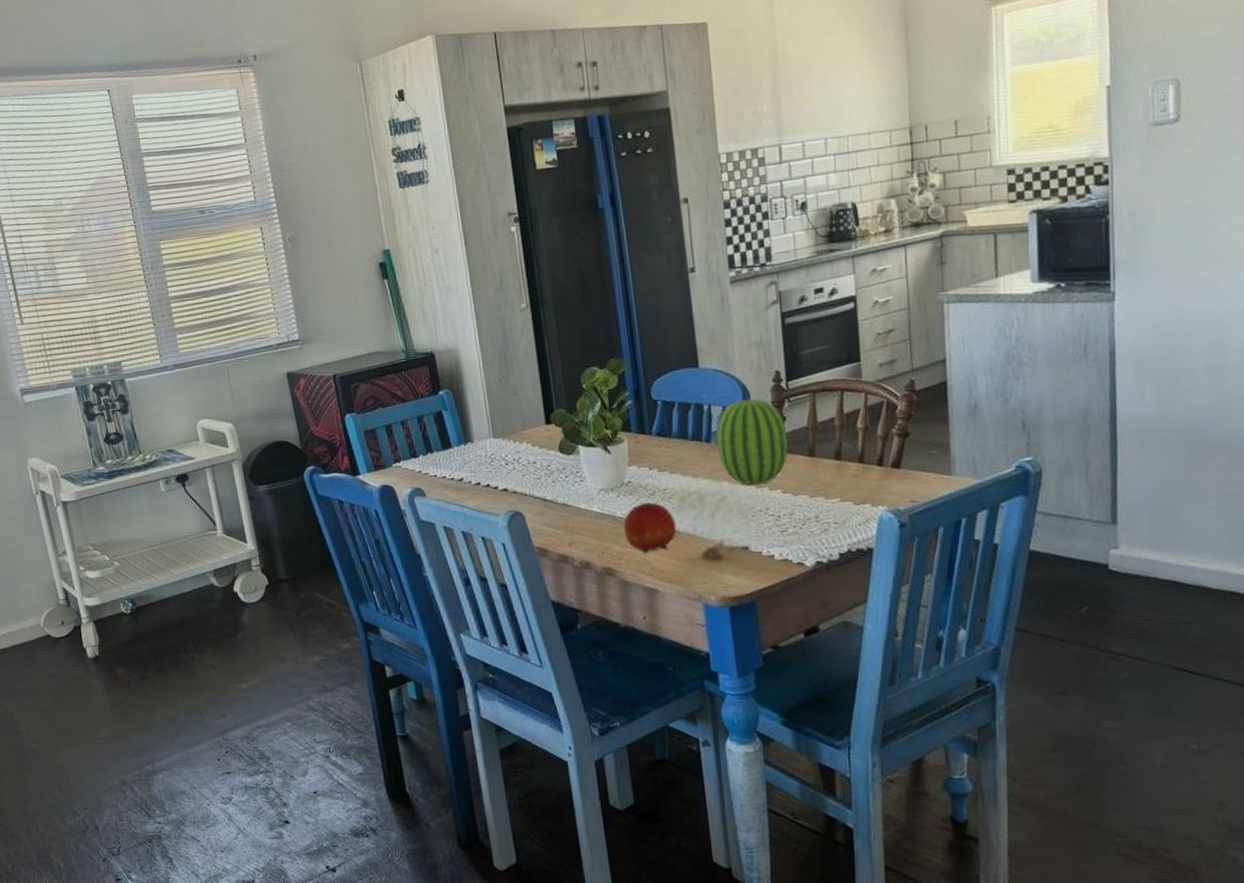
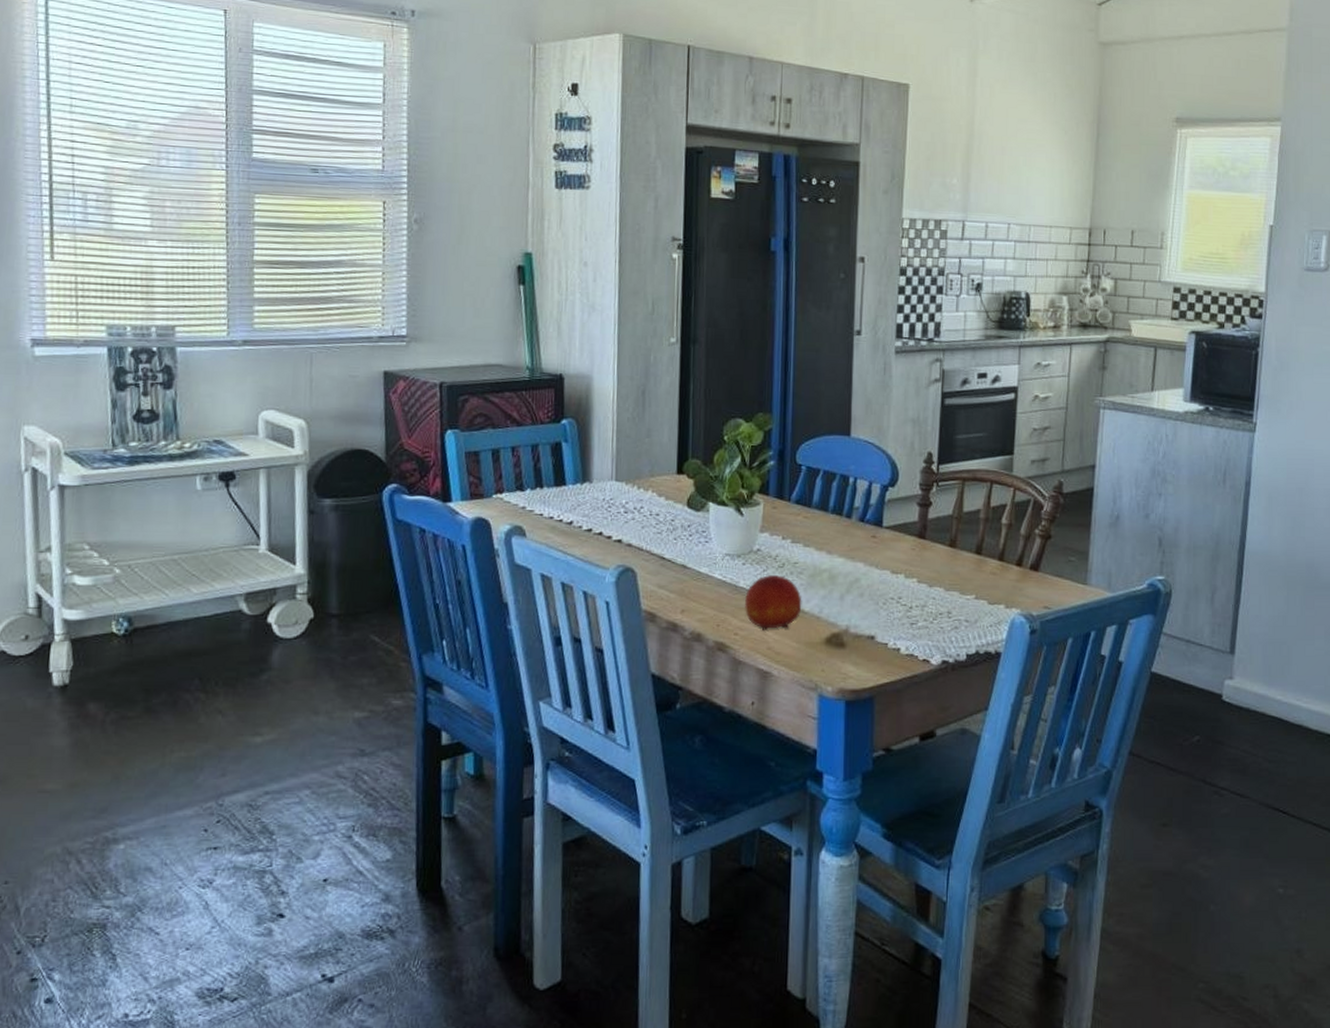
fruit: present [716,396,788,485] -> none [857,474,931,570]

